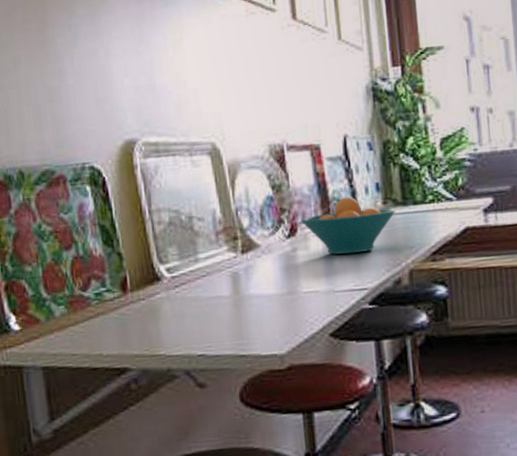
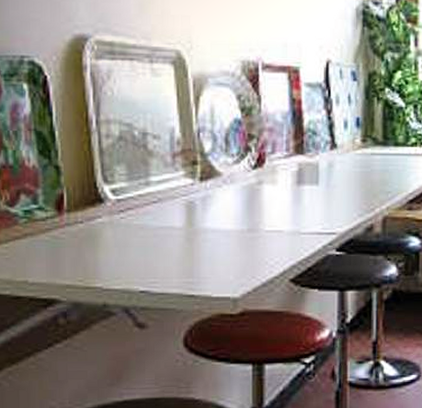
fruit bowl: present [301,197,395,255] -> none [270,130,374,193]

